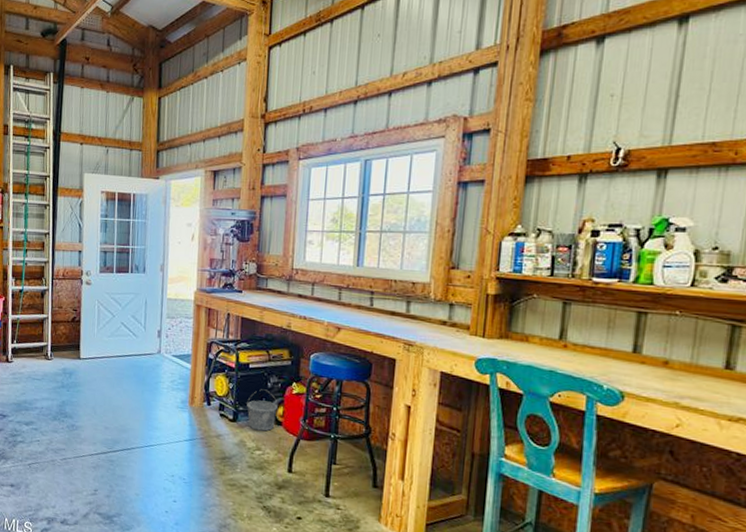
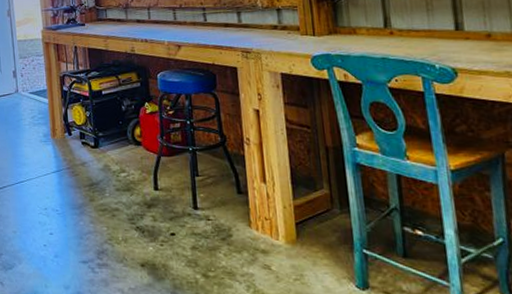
bucket: present [247,389,278,432] -> none [105,113,135,153]

